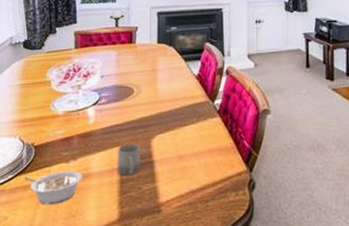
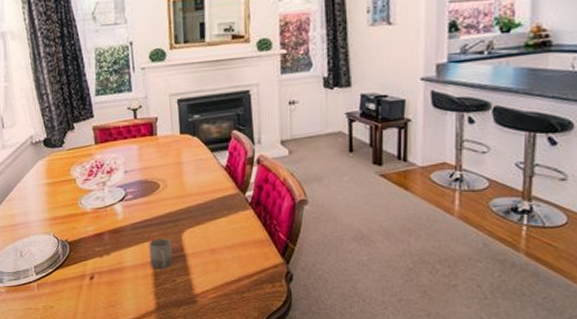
legume: present [23,171,83,205] -> none [62,265,117,296]

